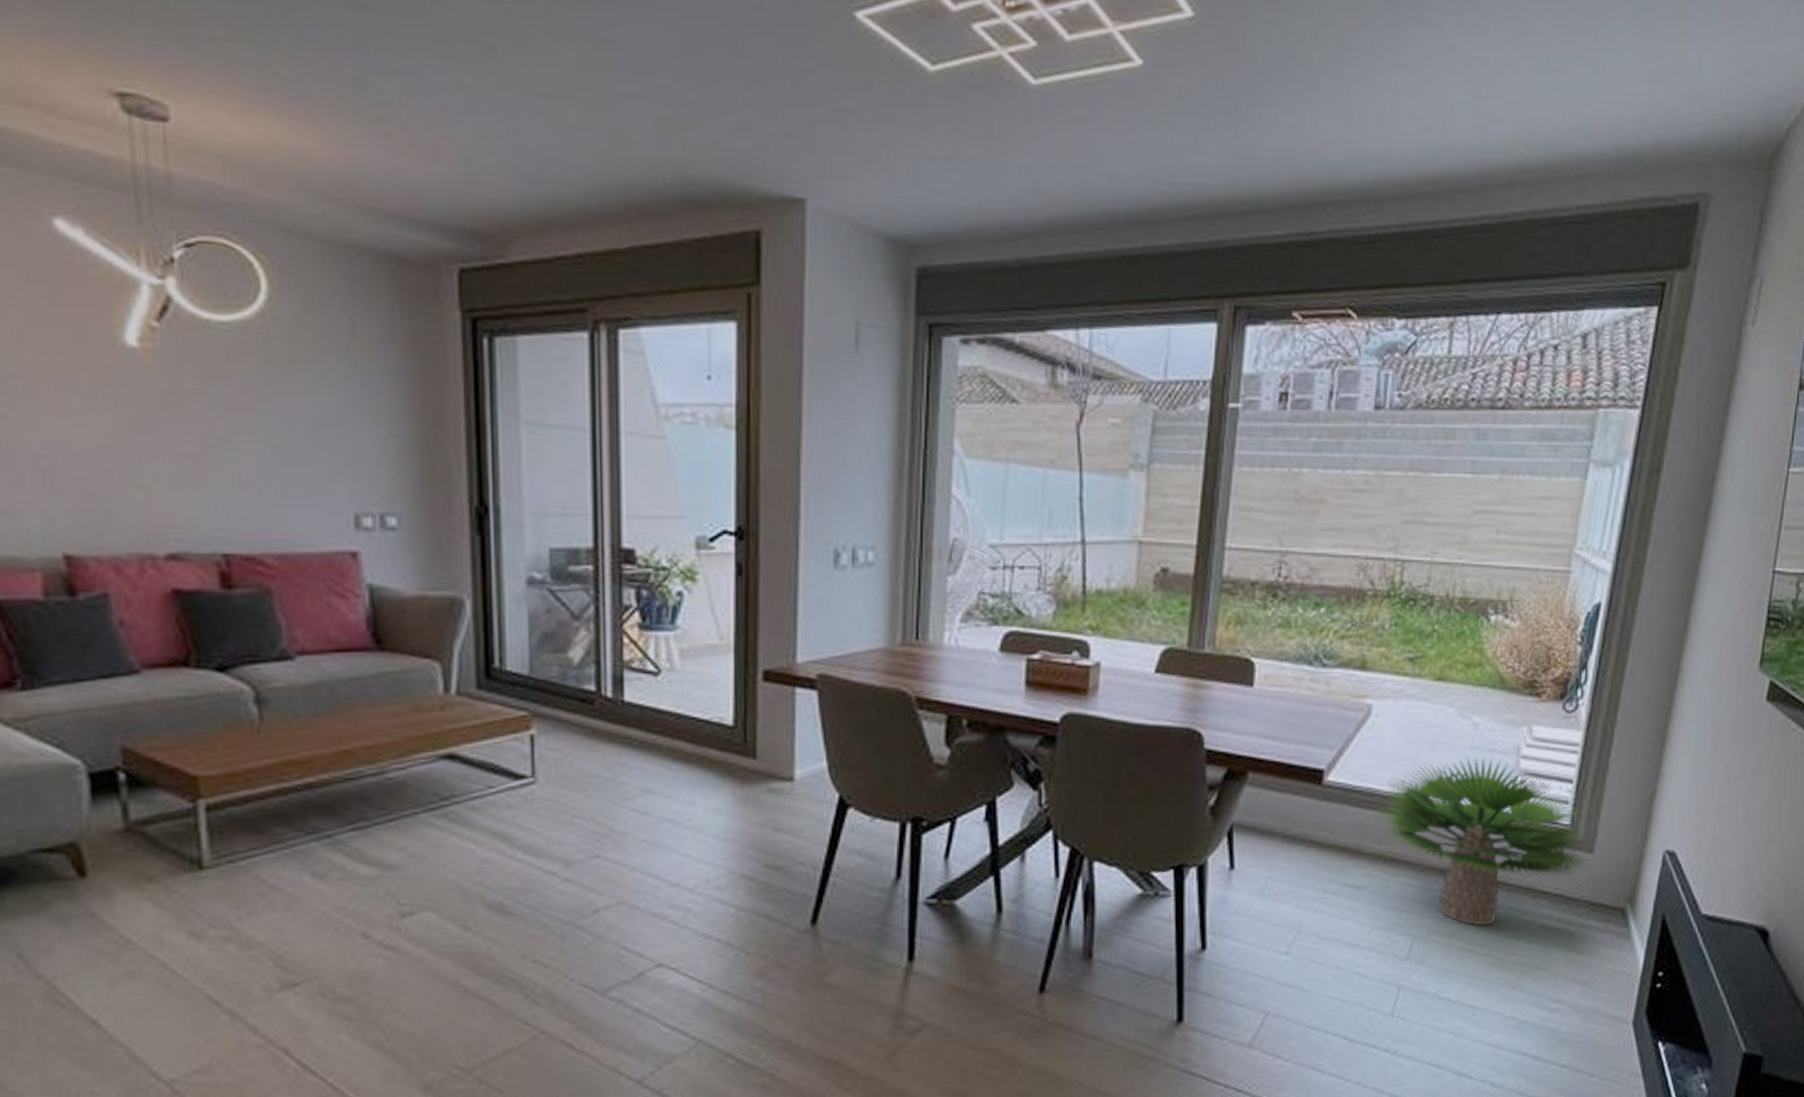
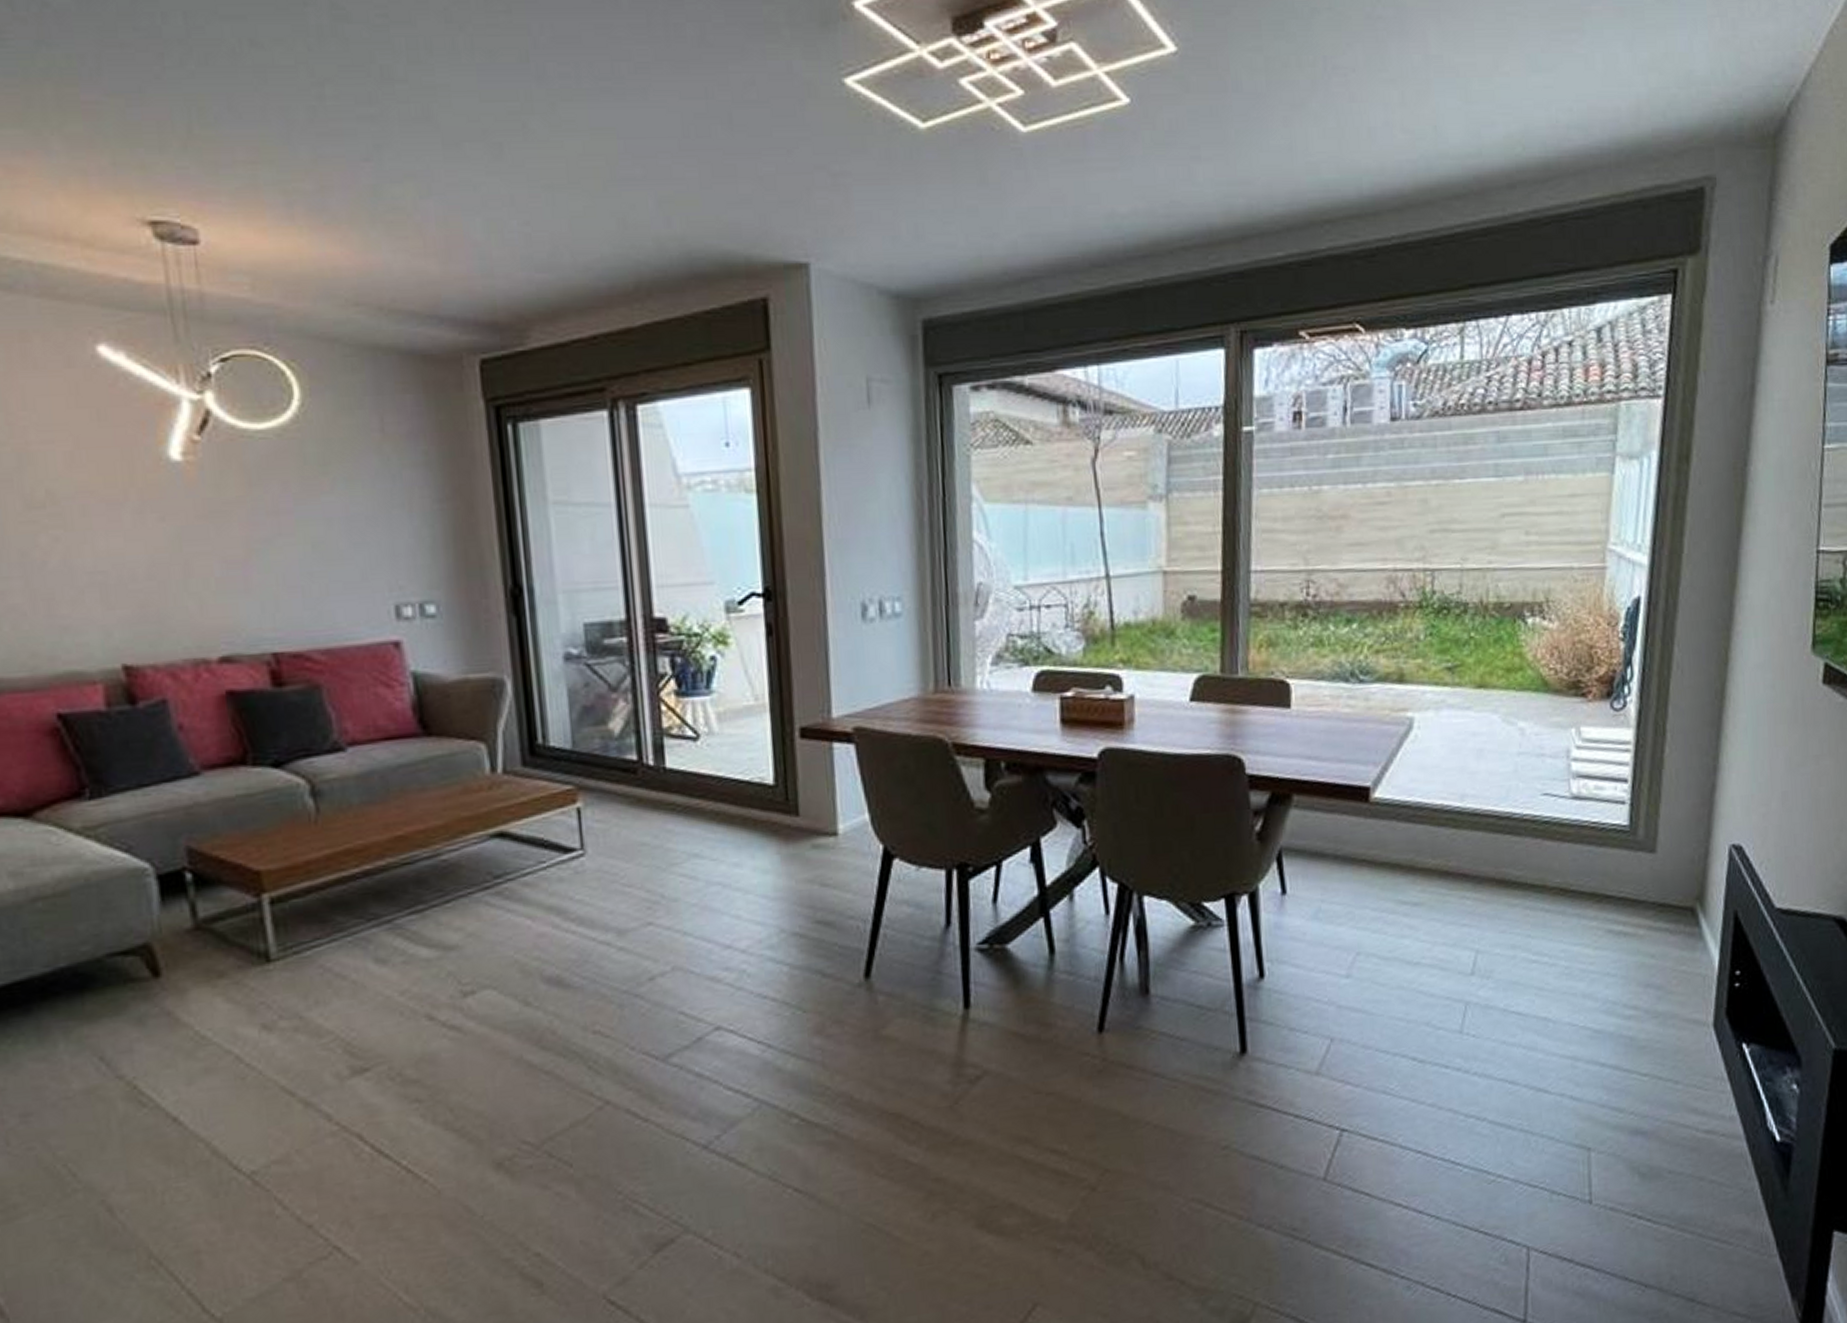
potted plant: present [1376,757,1590,926] -> none [1427,763,1653,936]

